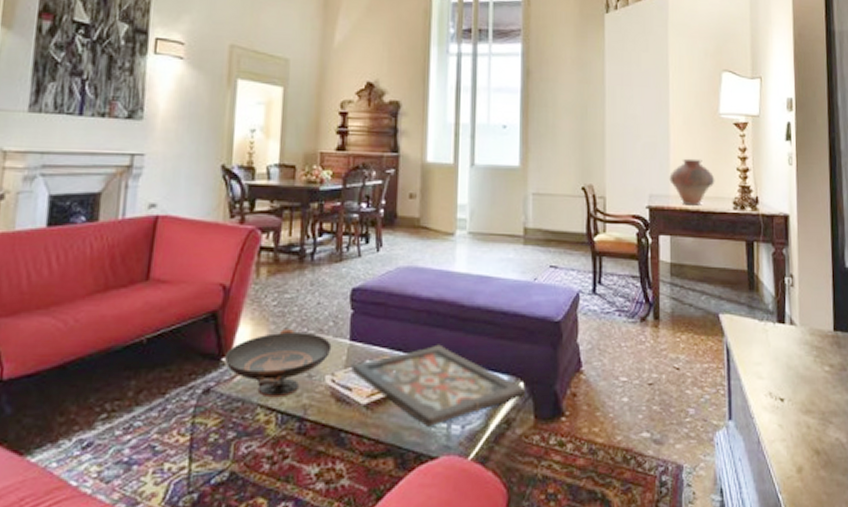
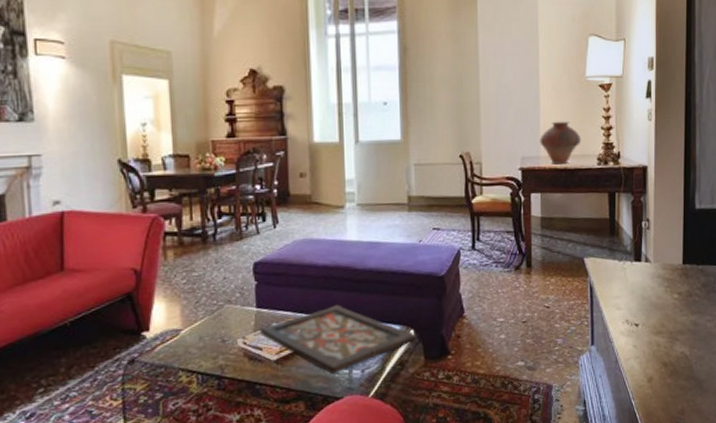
decorative bowl: present [225,329,332,398] -> none [144,303,241,363]

